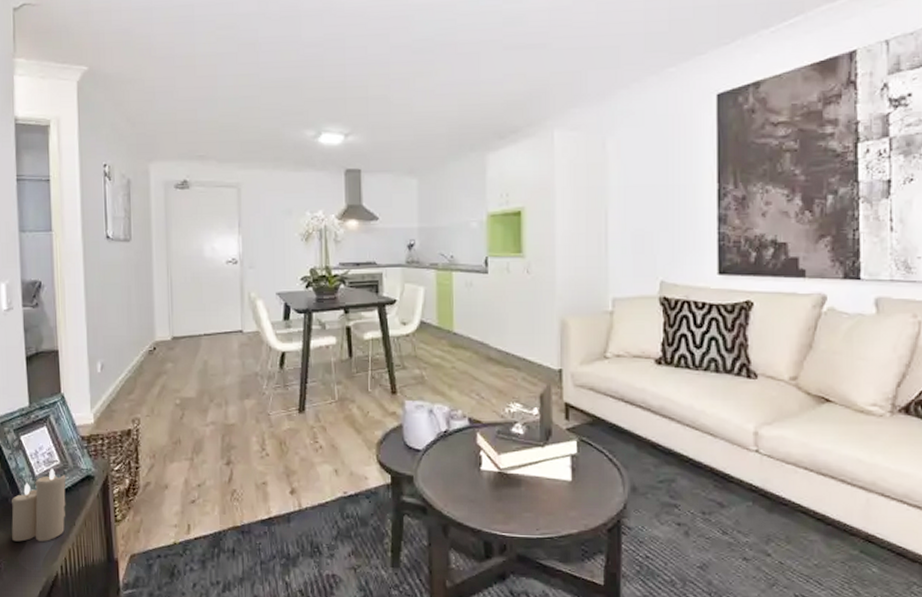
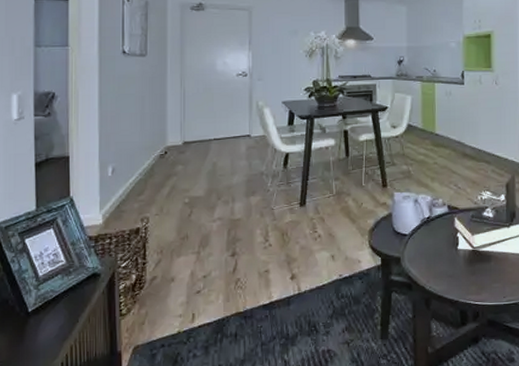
candle: present [11,468,67,542] -> none [11,268,71,342]

